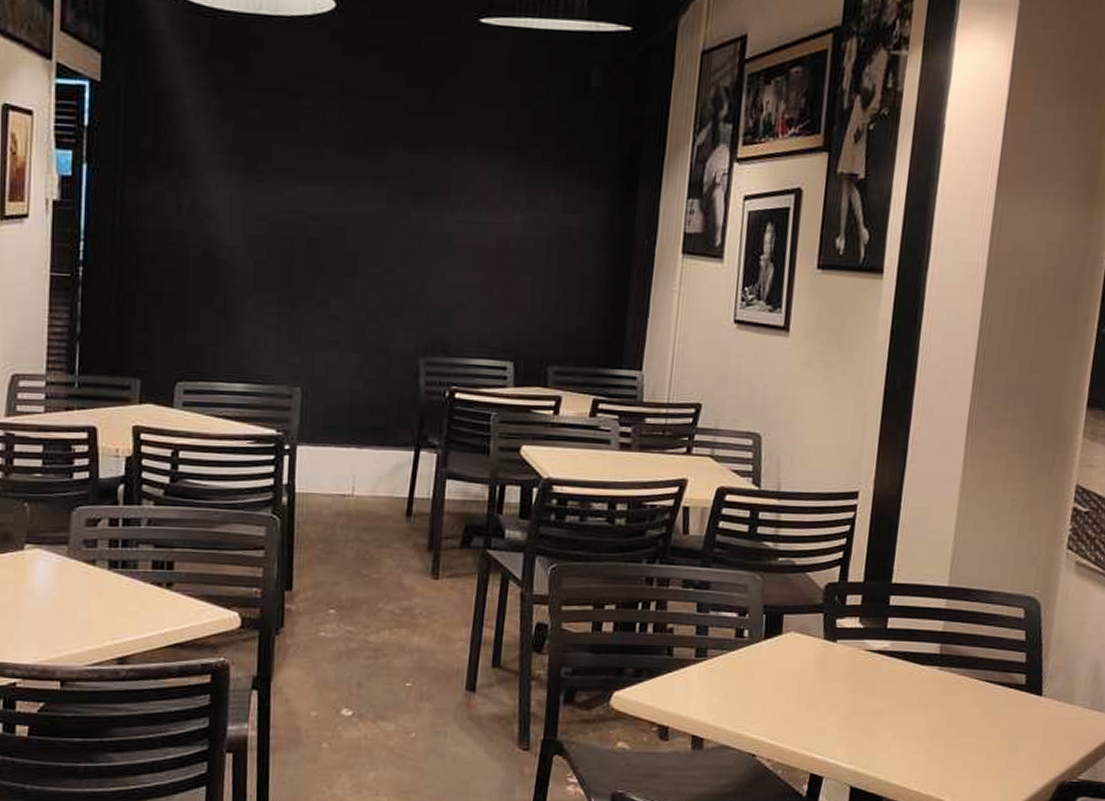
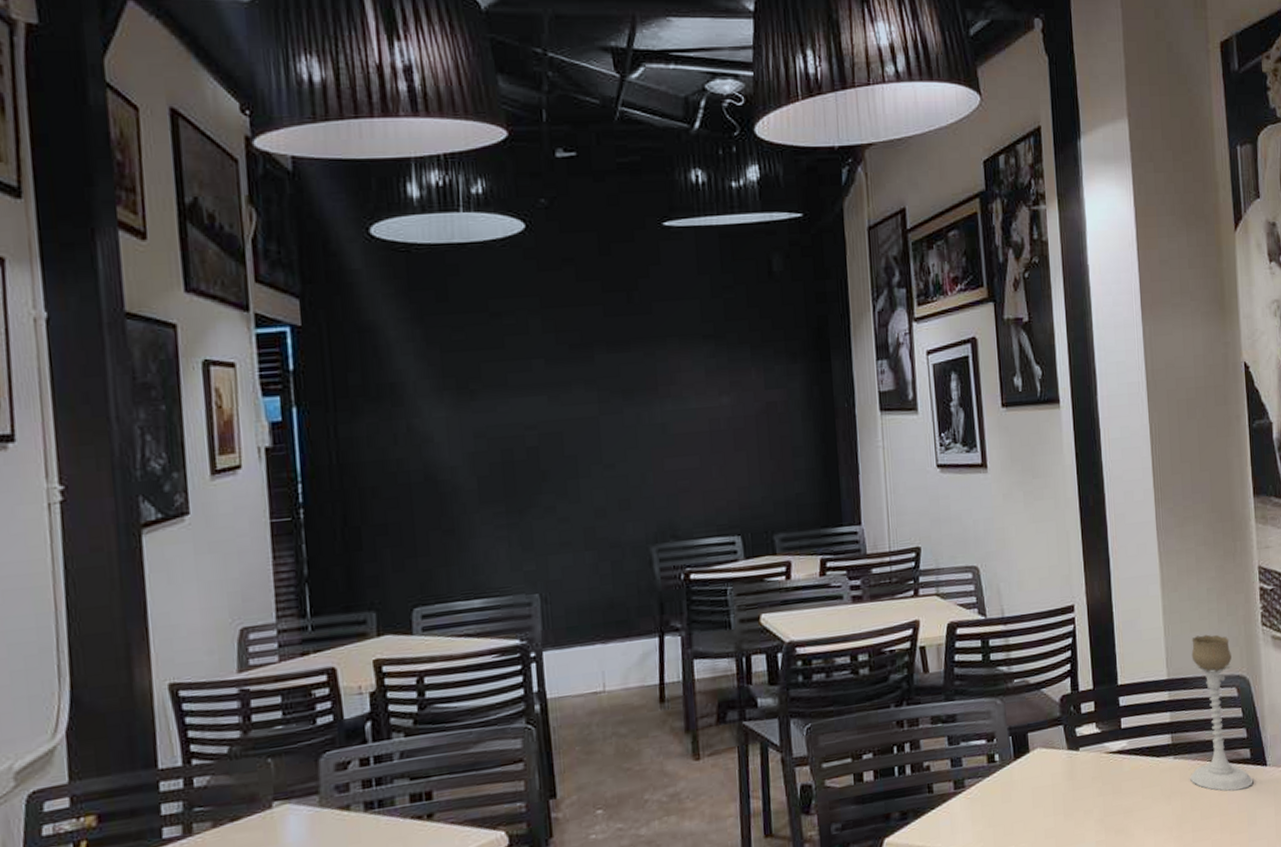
candle holder: none [953,547,1027,715] -> present [1190,634,1253,792]

